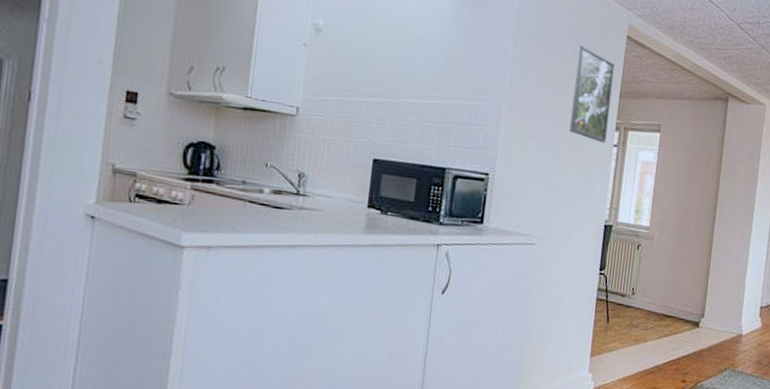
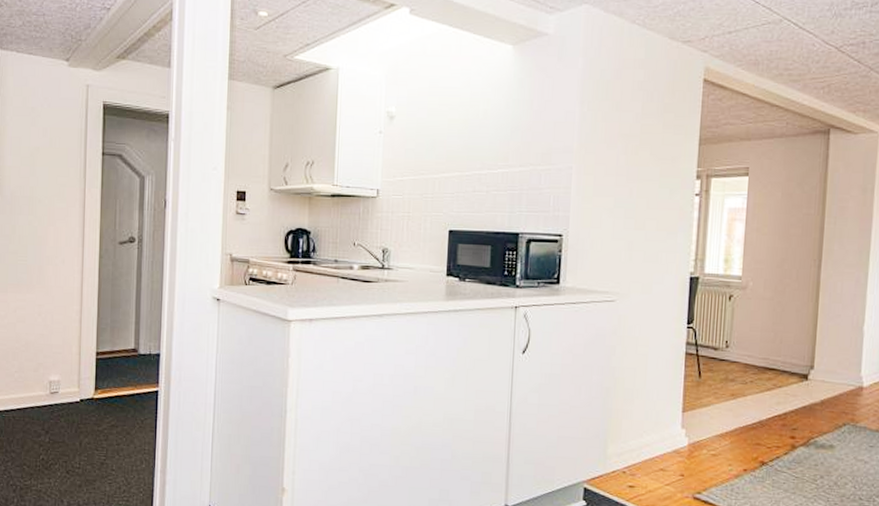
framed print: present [568,45,615,143] -> none [644,95,691,193]

